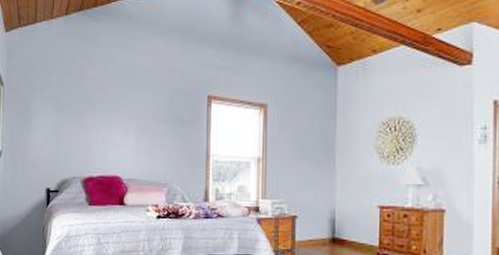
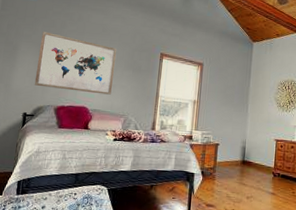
wall art: none [55,82,151,158] -> present [34,31,117,95]

